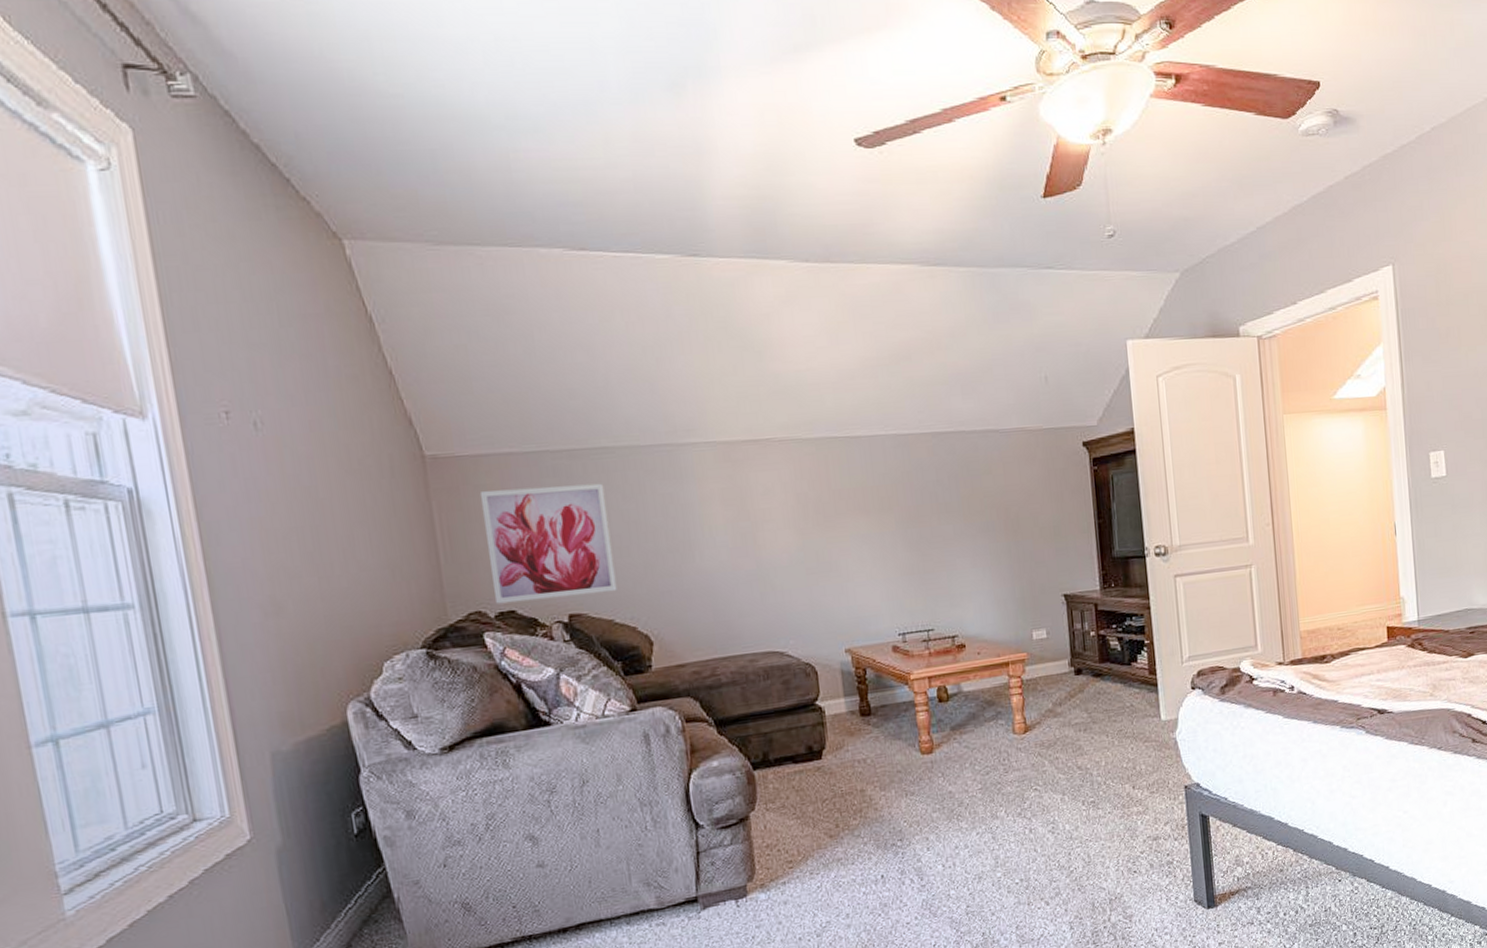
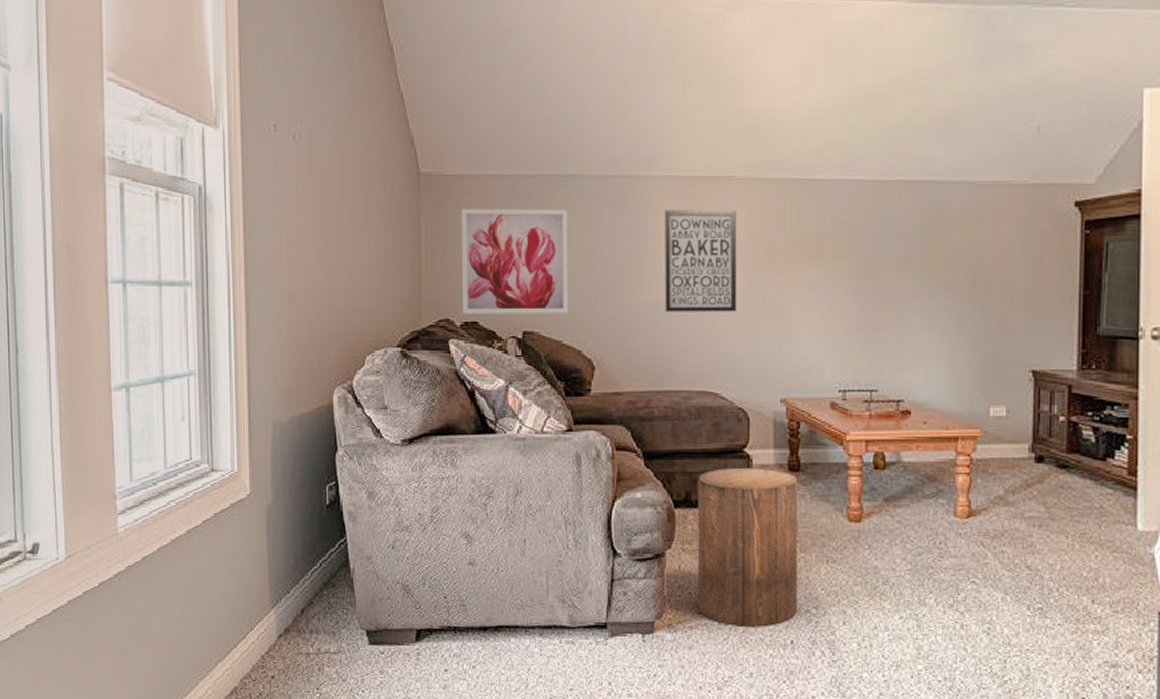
wall art: none [708,472,793,579] -> present [665,209,737,312]
stool: none [773,717,884,874] -> present [697,467,798,627]

